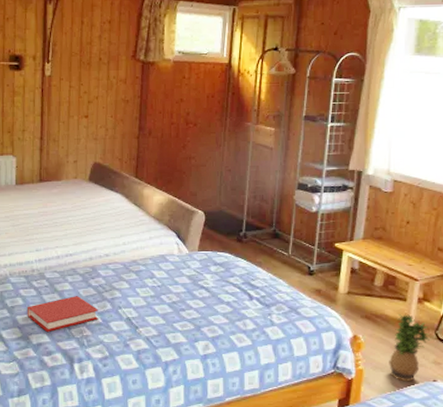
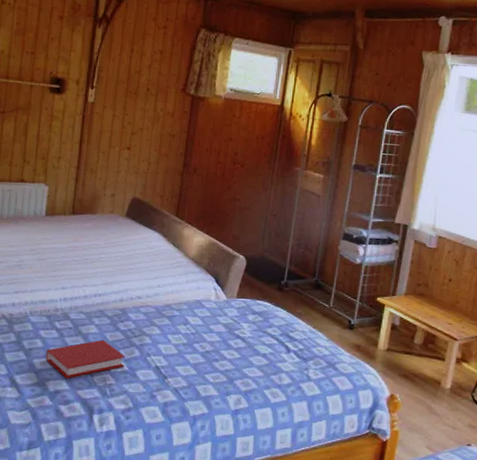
potted plant: present [389,314,430,382] -> none [424,374,466,445]

